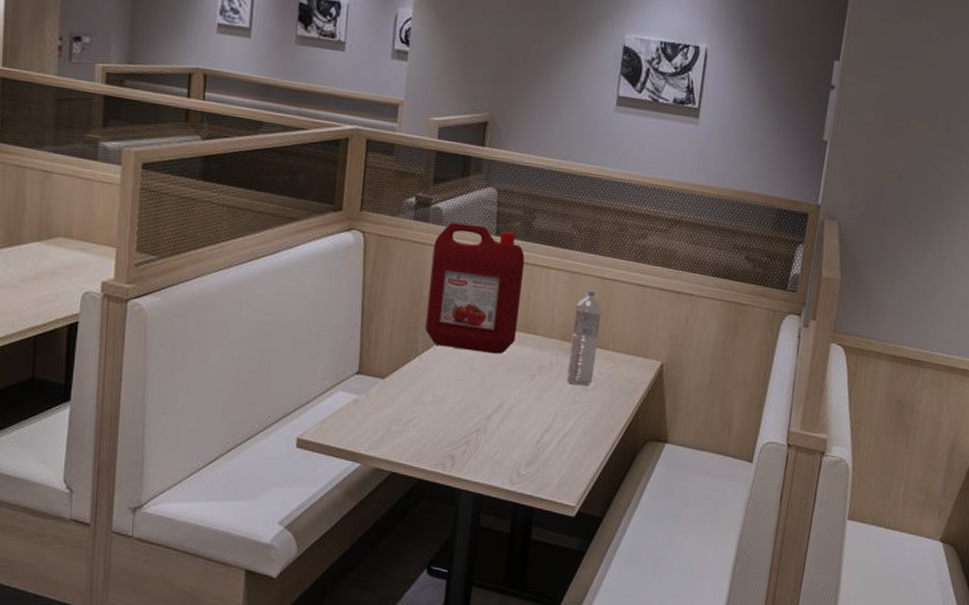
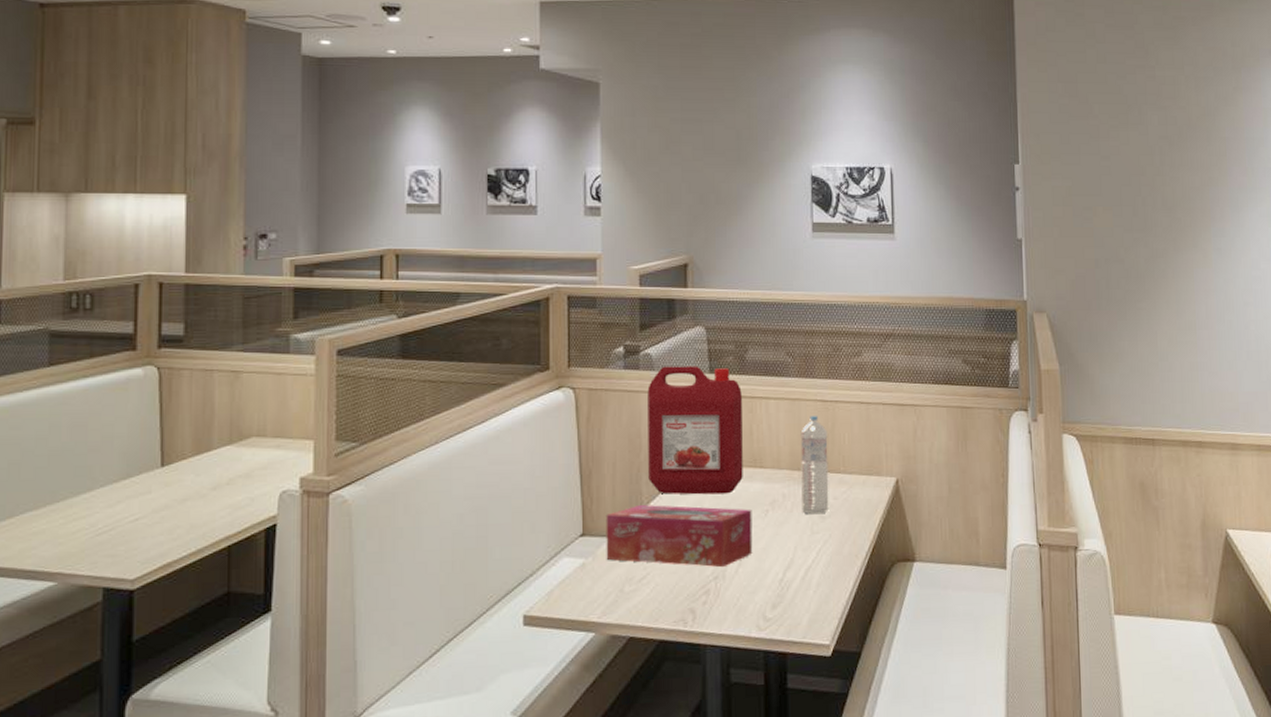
tissue box: none [378,352,520,422] -> present [606,505,753,568]

